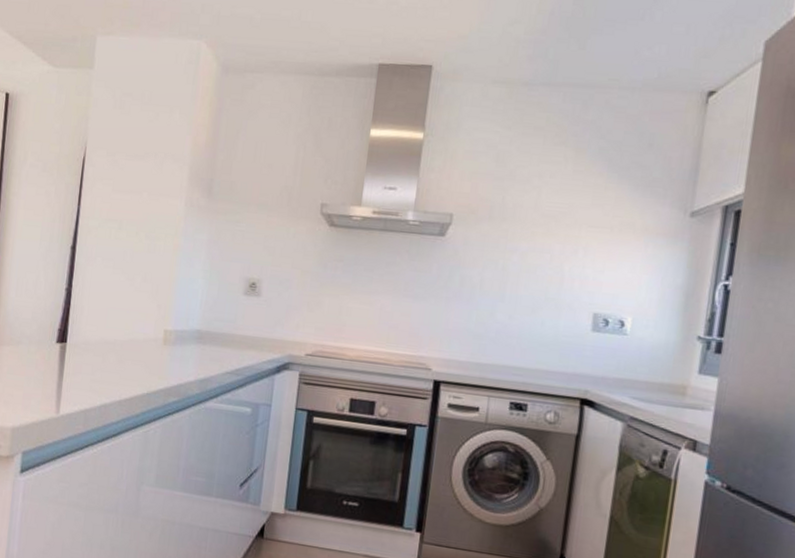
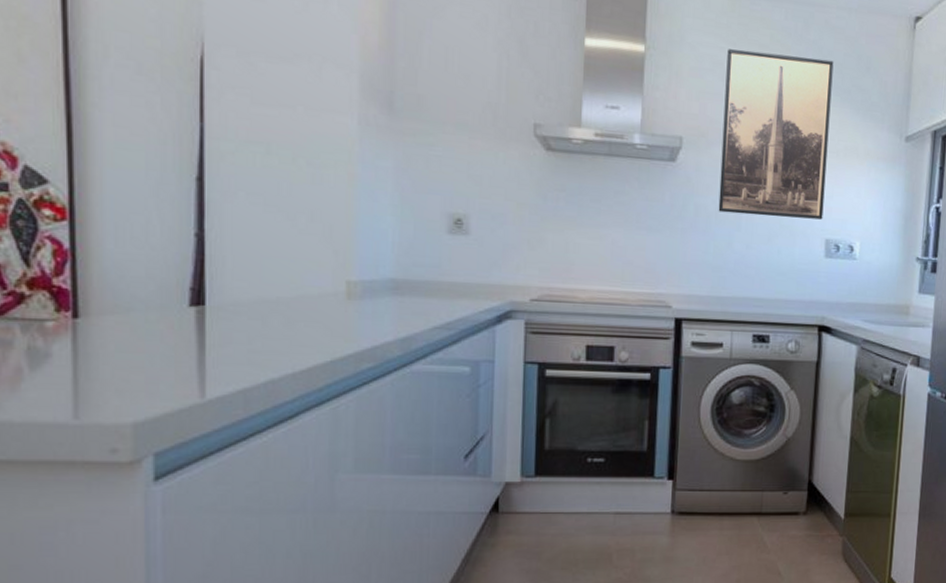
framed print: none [483,132,613,294] -> present [718,49,834,220]

